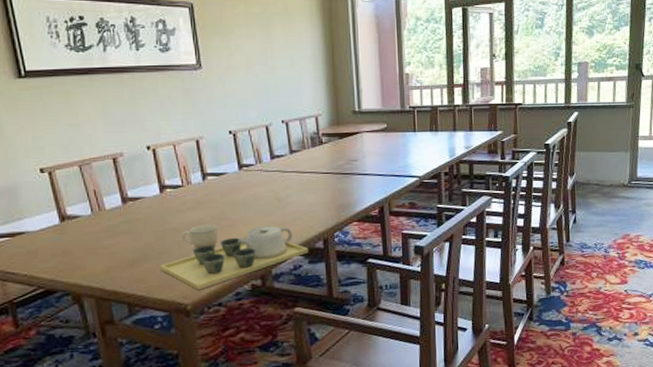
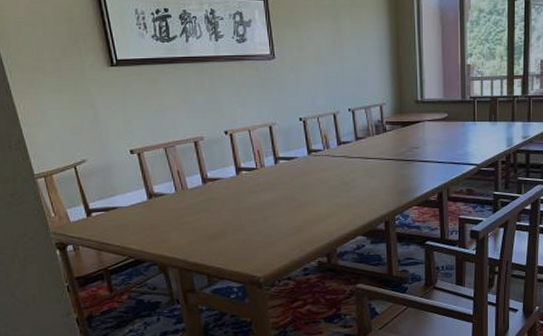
tea set: present [160,225,309,290] -> none [236,207,371,265]
cup: present [181,224,219,249] -> none [255,204,289,227]

